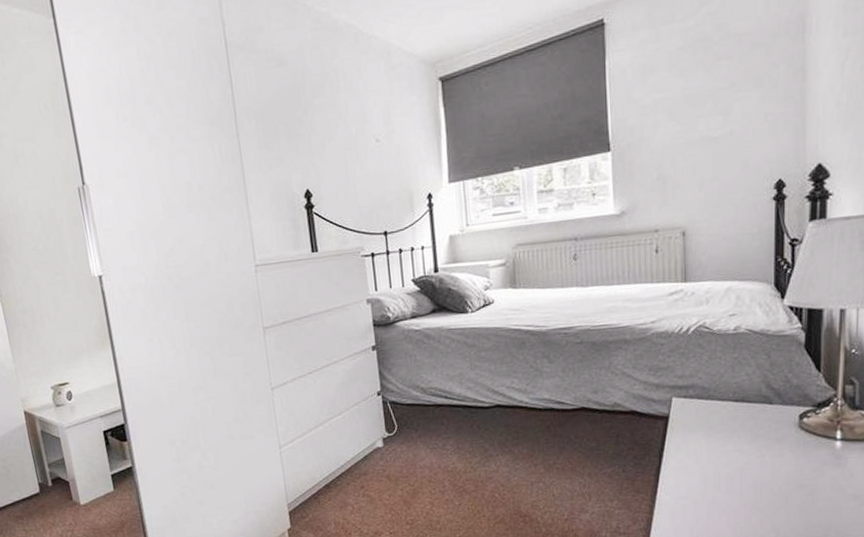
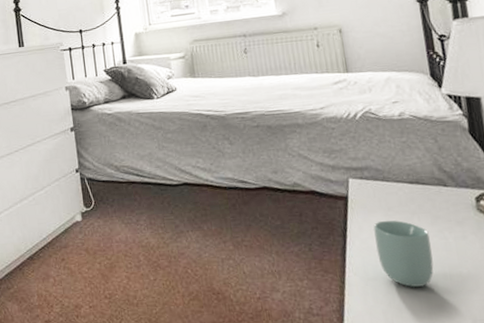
cup: none [691,439,746,504] -> present [373,220,434,287]

